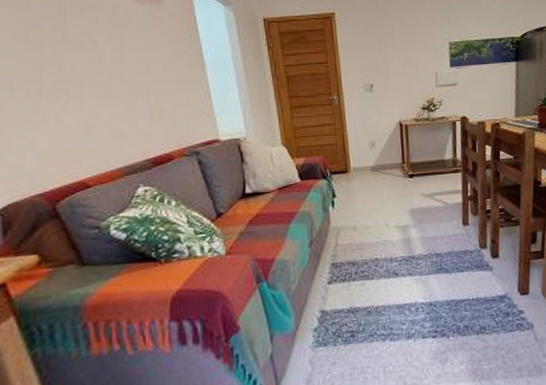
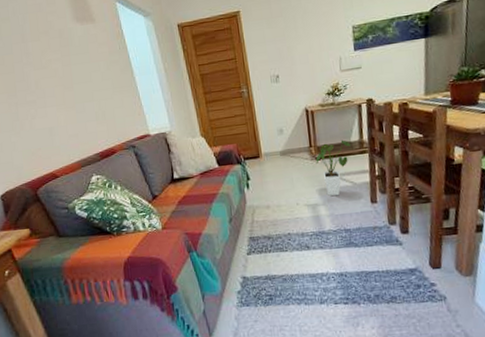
house plant: none [408,157,444,217] -> present [315,140,350,196]

